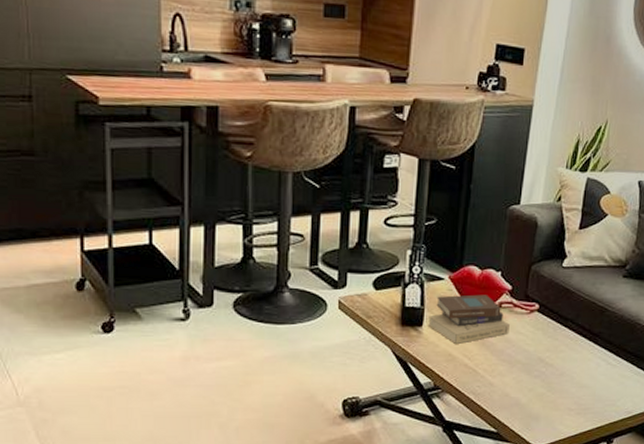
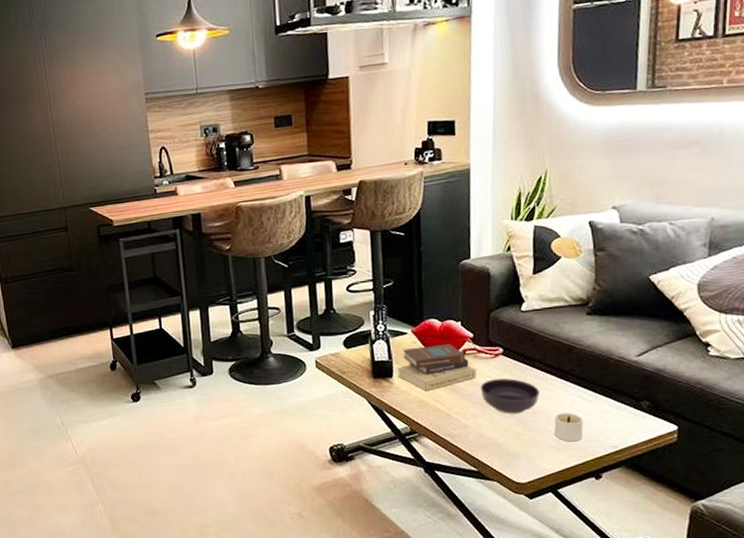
bowl: none [511,336,568,374] -> present [480,378,540,414]
candle: none [576,376,604,406] -> present [554,412,584,442]

